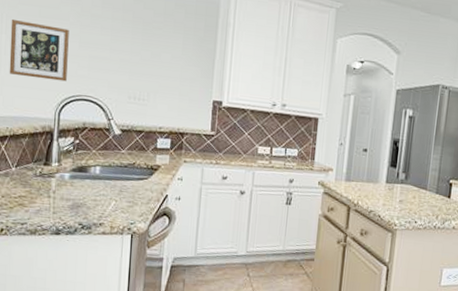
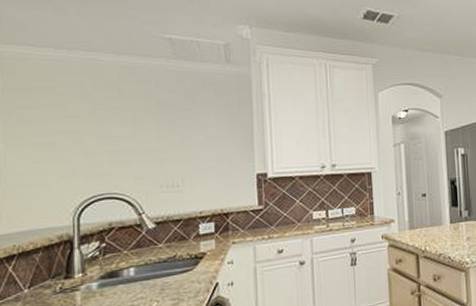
wall art: present [9,18,69,82] -> none [9,125,84,185]

